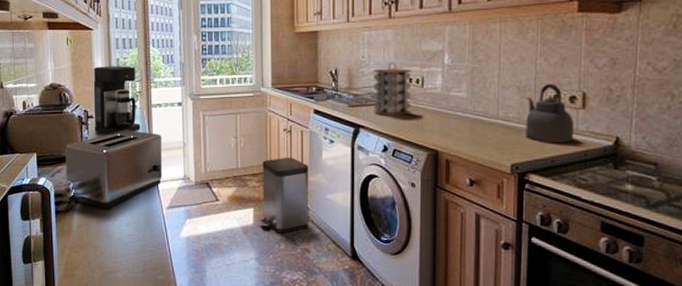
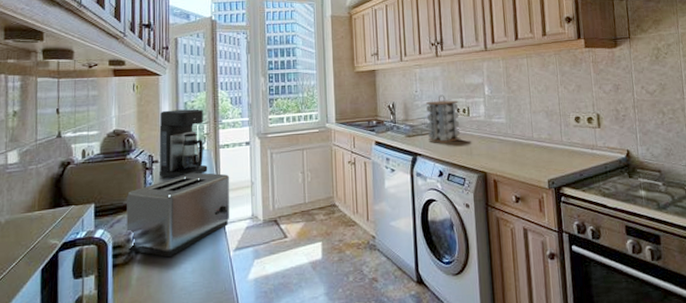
pedal bin: present [259,157,308,234] -> none [327,188,375,265]
kettle: present [526,84,574,142] -> none [554,108,595,158]

